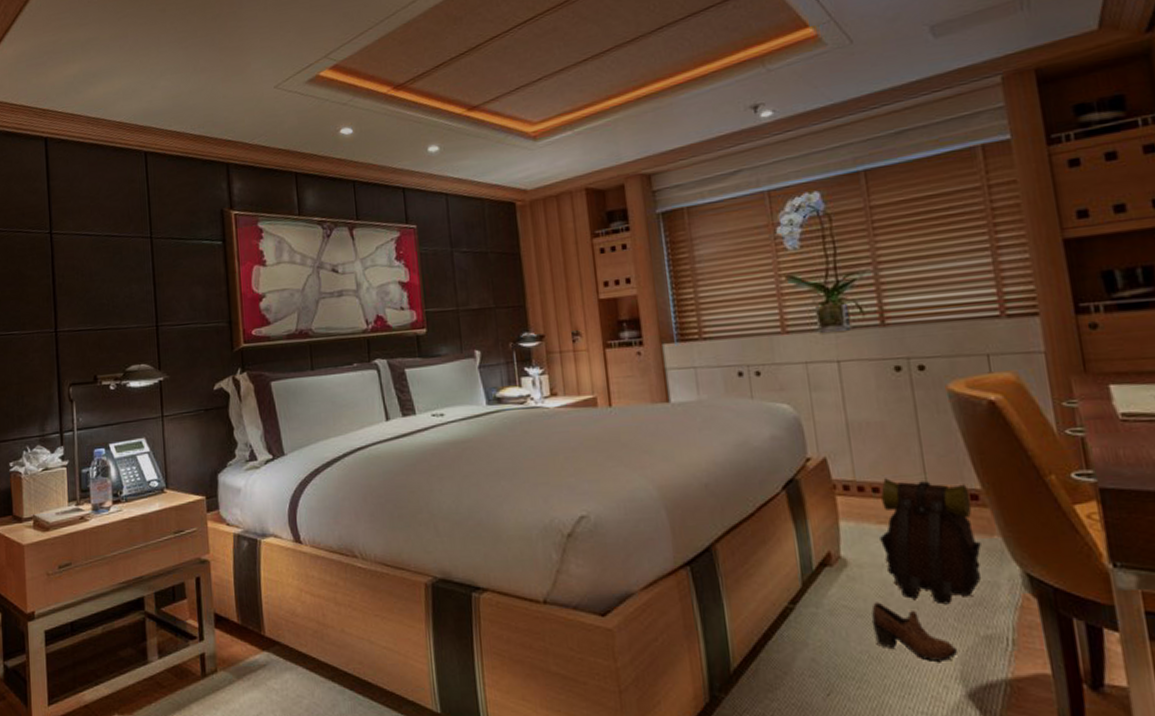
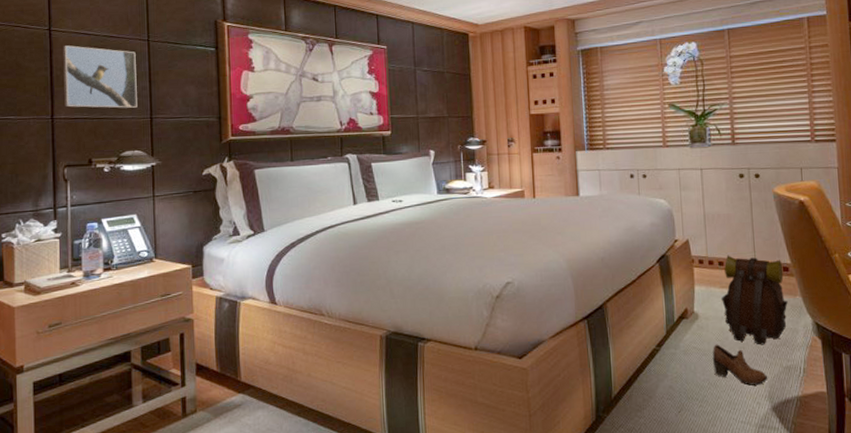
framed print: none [64,249,142,319] -> present [63,45,137,109]

